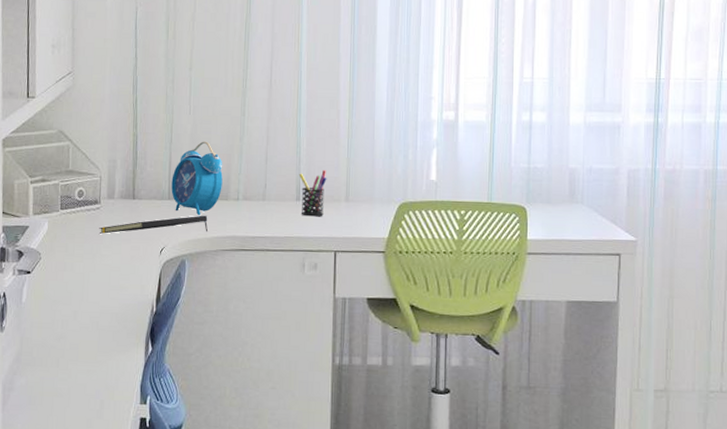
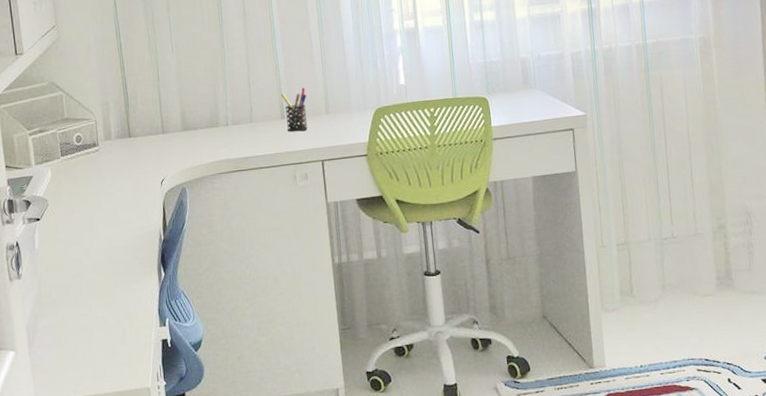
notepad: present [99,215,208,234] -> none [100,143,203,174]
alarm clock: present [171,141,223,216] -> none [163,75,212,145]

